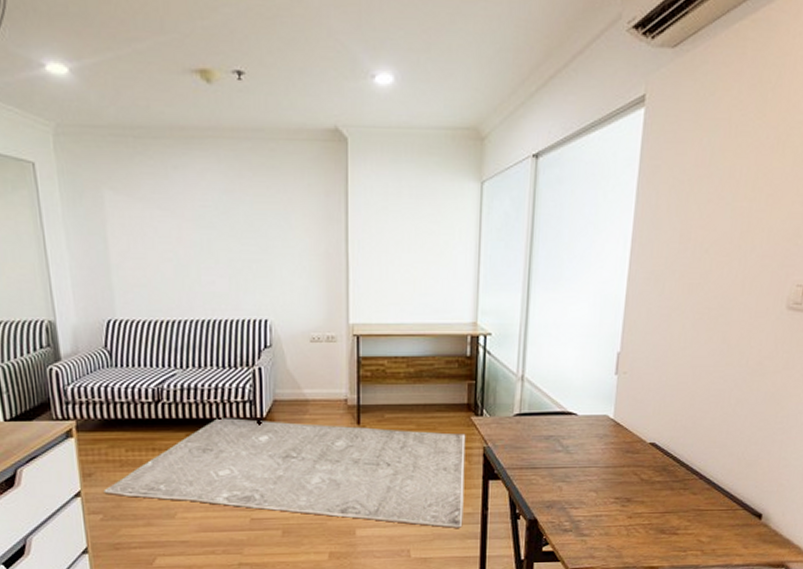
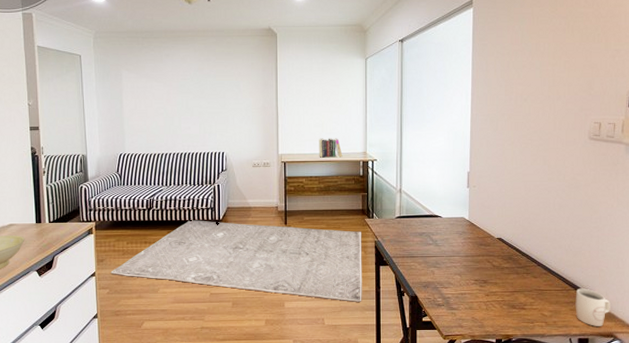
books: none [408,301,443,330] -> present [319,138,343,158]
mug: none [741,507,787,555] -> present [575,288,610,326]

